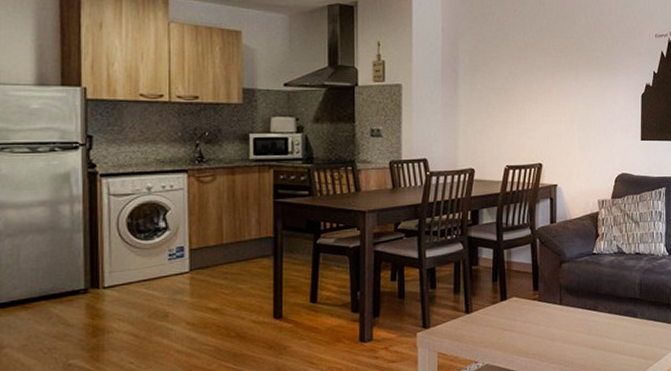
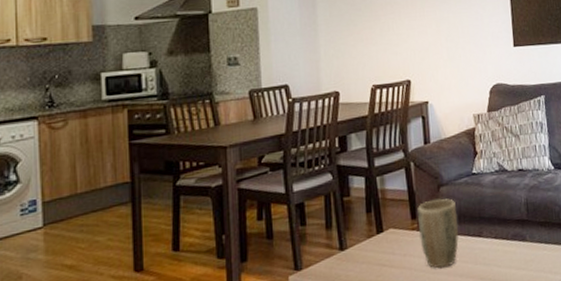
plant pot: none [539,274,576,336] -> present [418,199,459,269]

